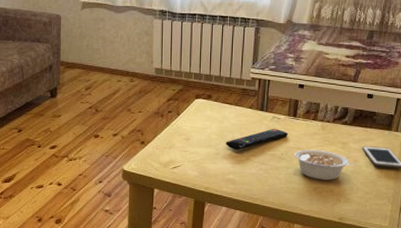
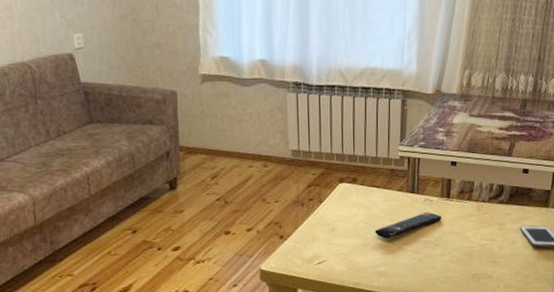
legume: present [295,149,357,180] -> none [450,232,515,266]

